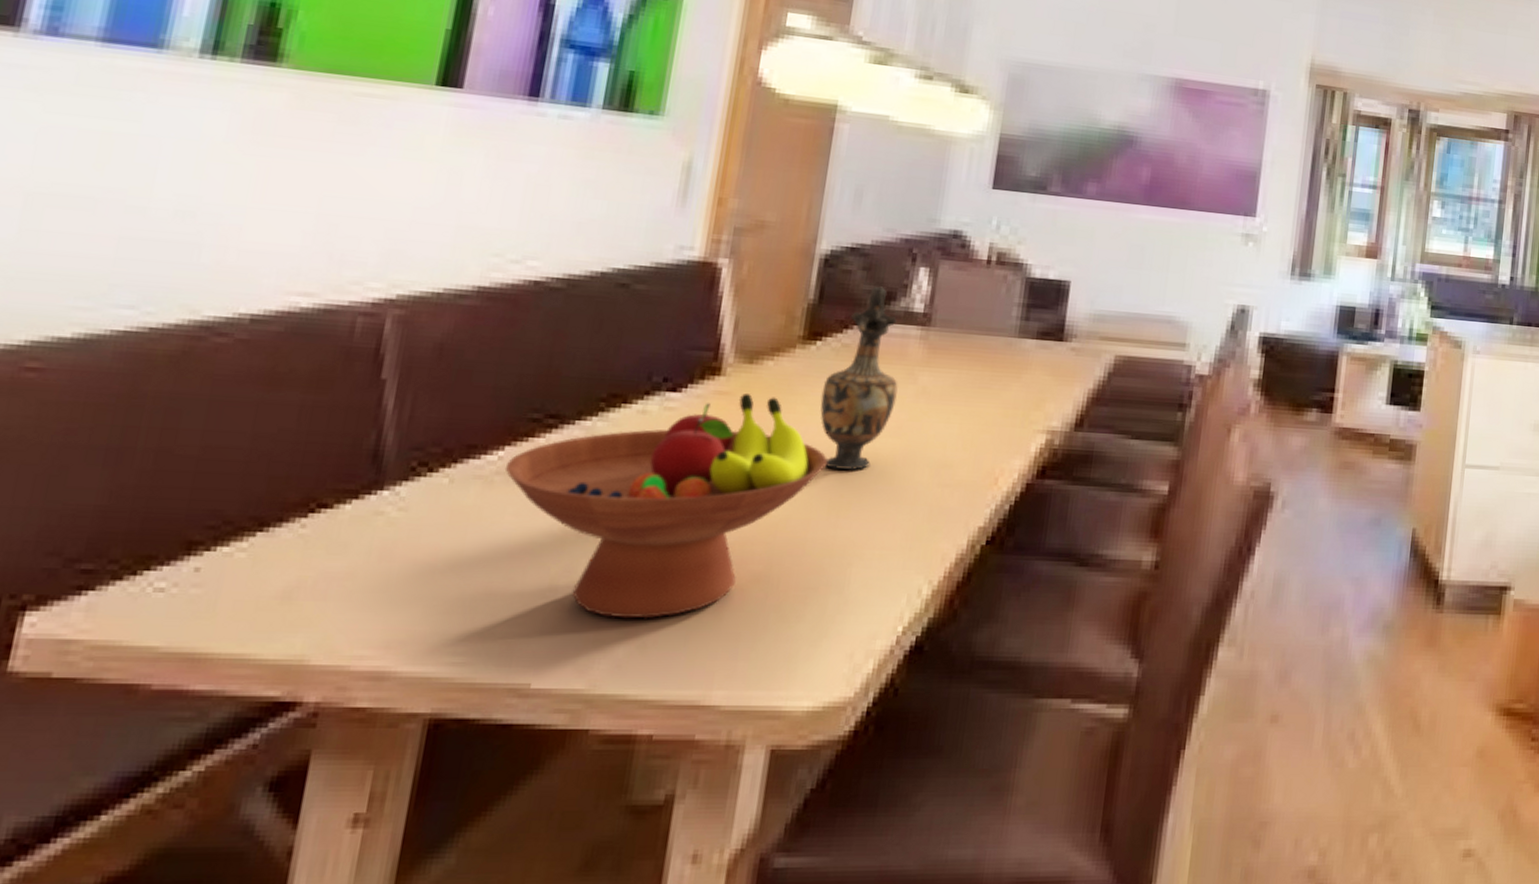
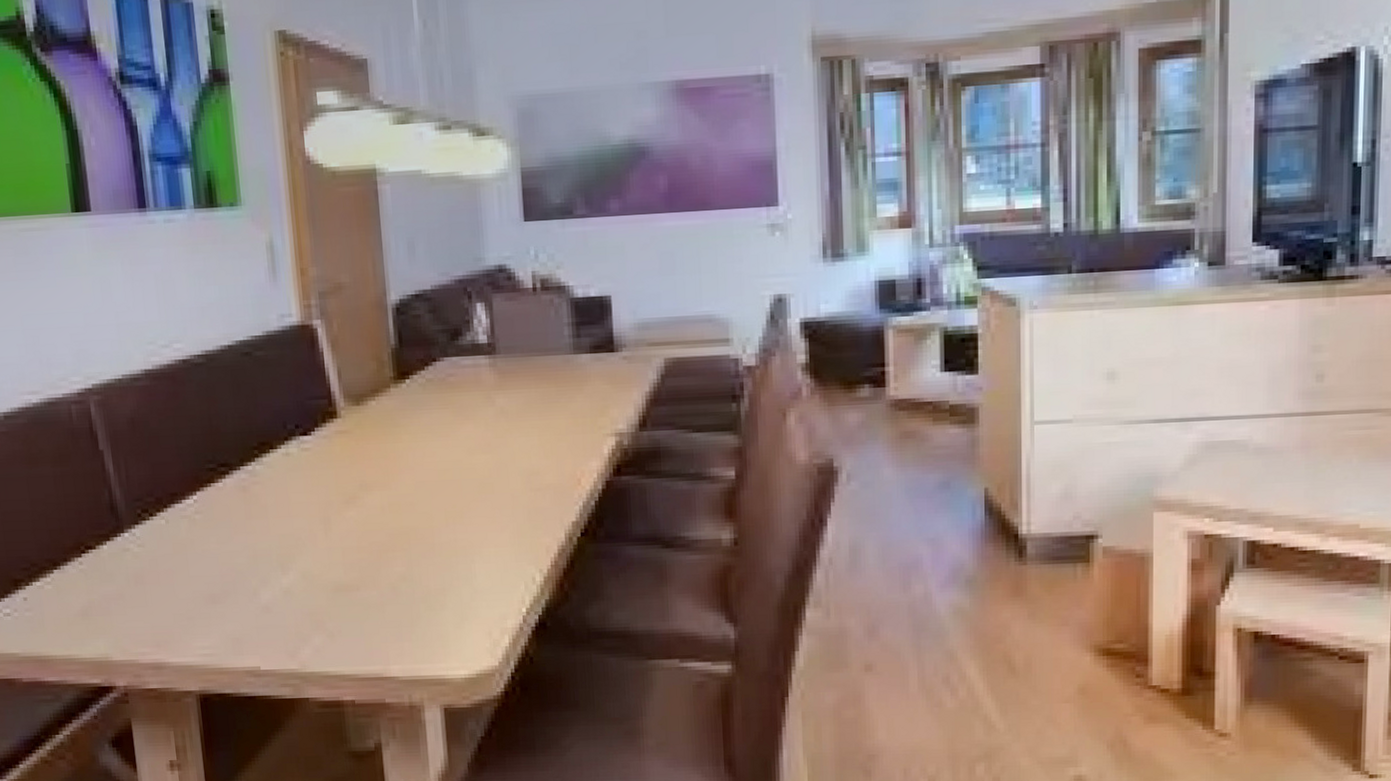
fruit bowl: present [504,394,828,619] -> none [200,430,437,615]
vase: present [820,286,898,470] -> none [419,325,481,485]

